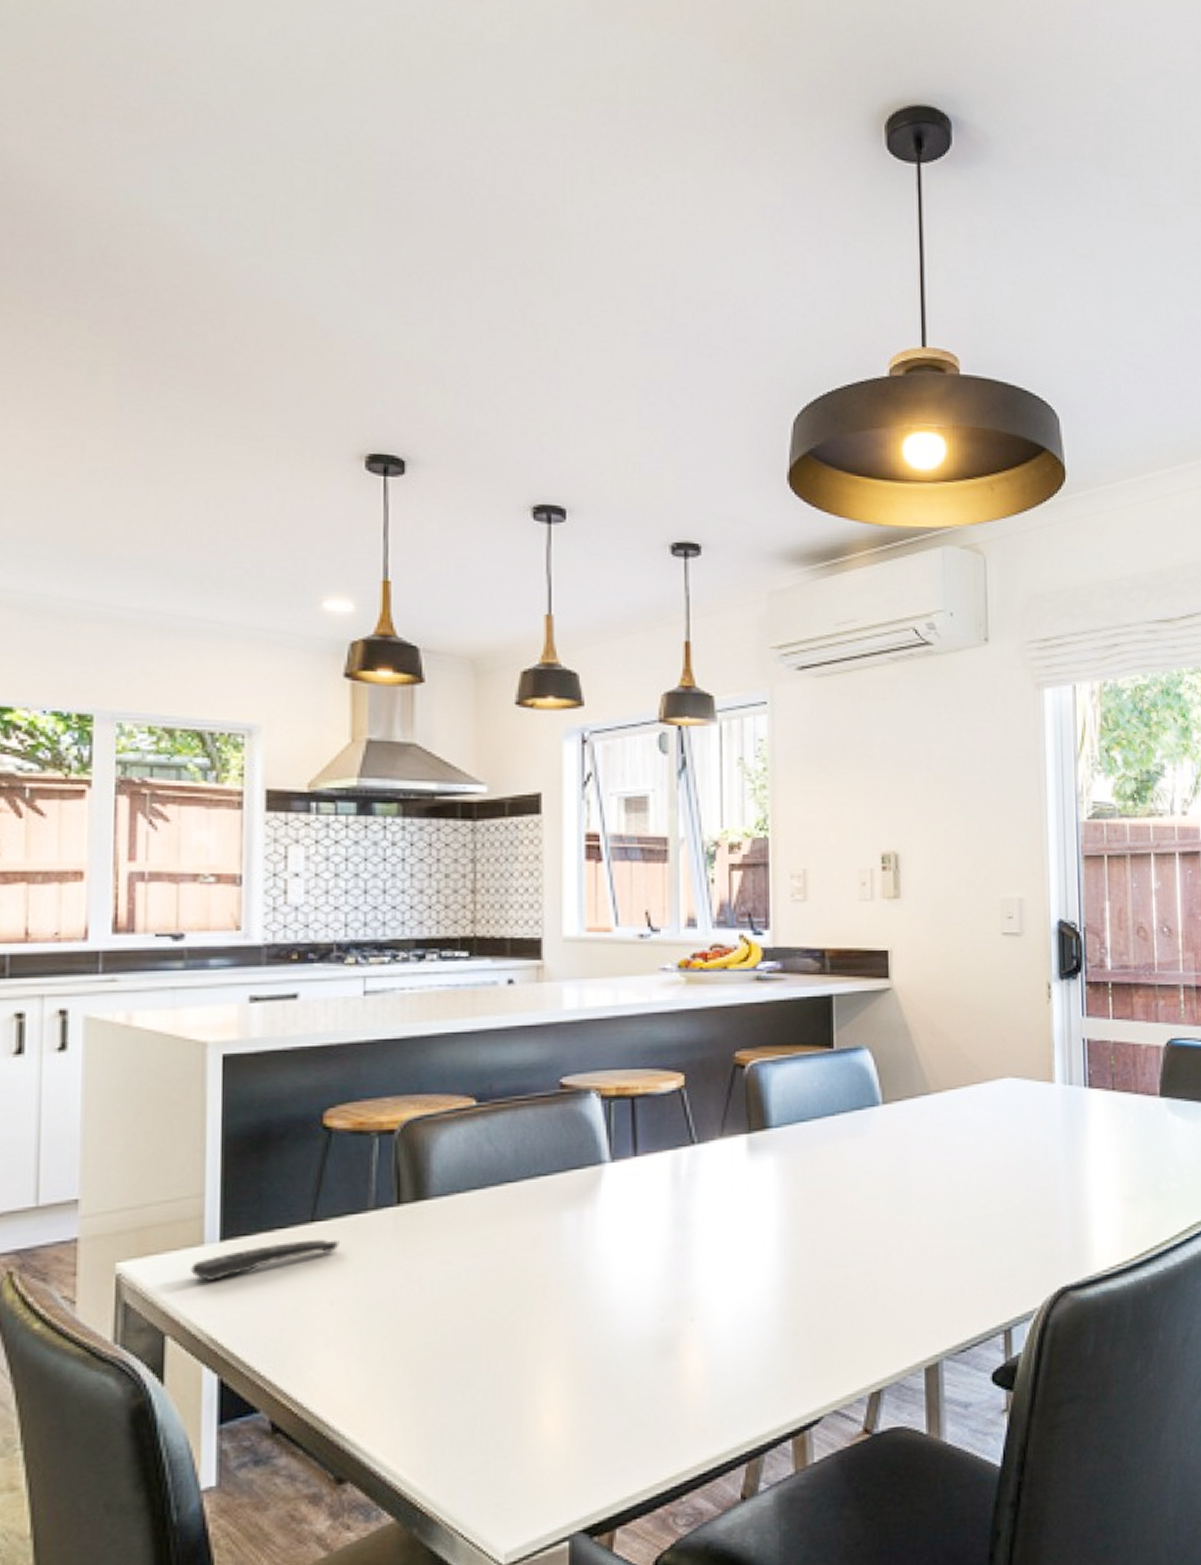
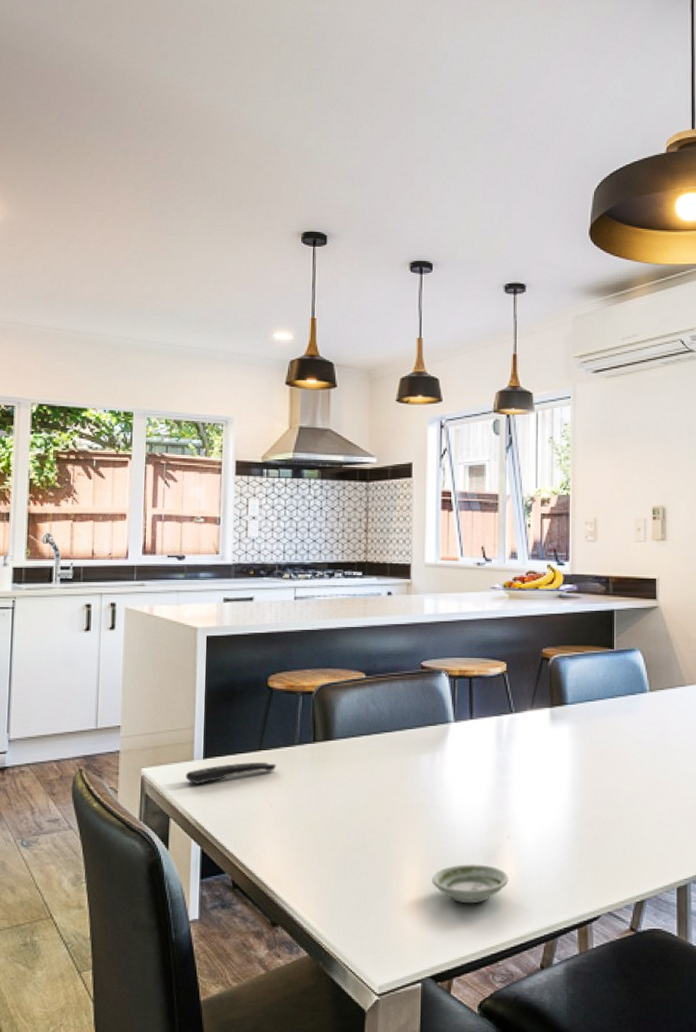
saucer: none [582,1361,694,1420] -> present [432,863,509,904]

